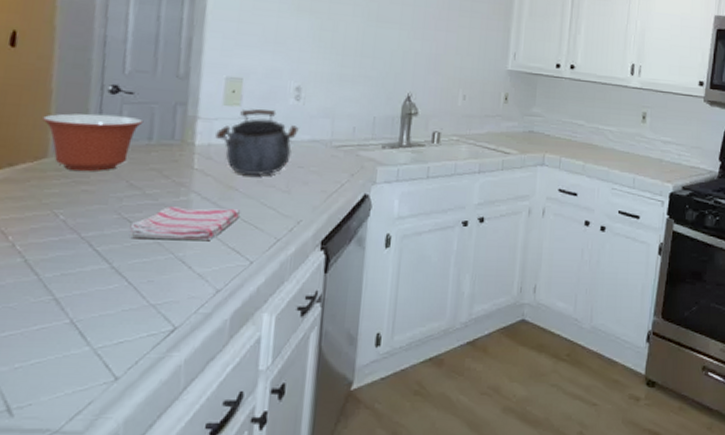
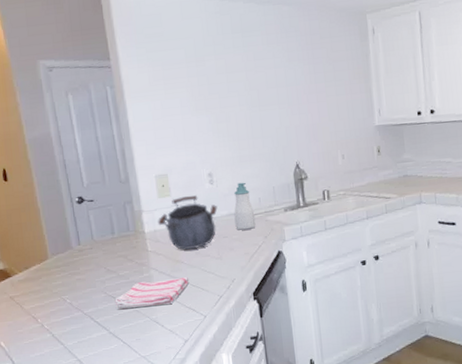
mixing bowl: present [42,113,144,172] -> none [38,219,106,266]
soap bottle: none [316,104,345,163] -> present [234,182,256,230]

